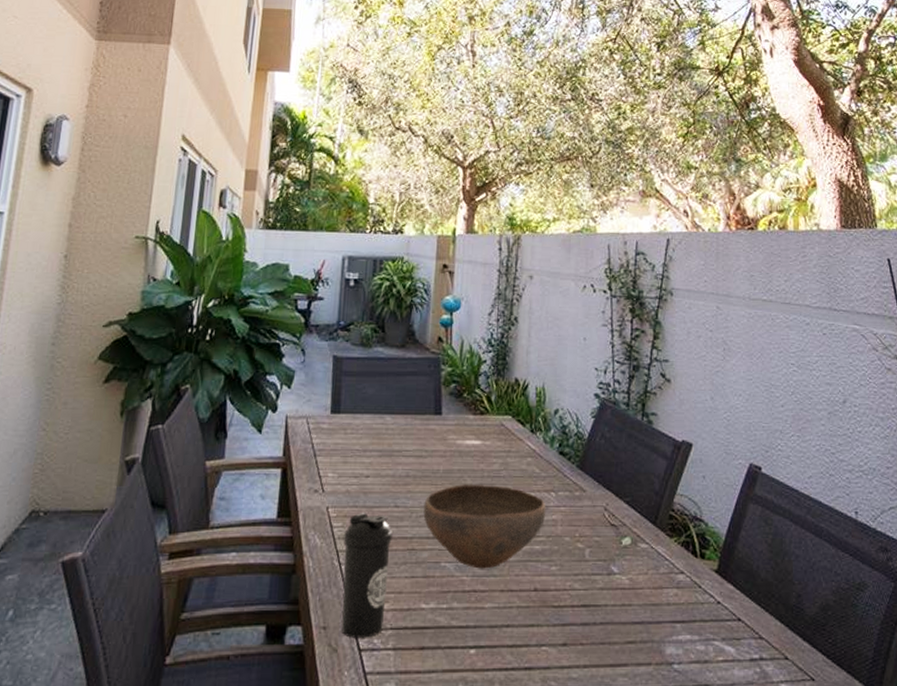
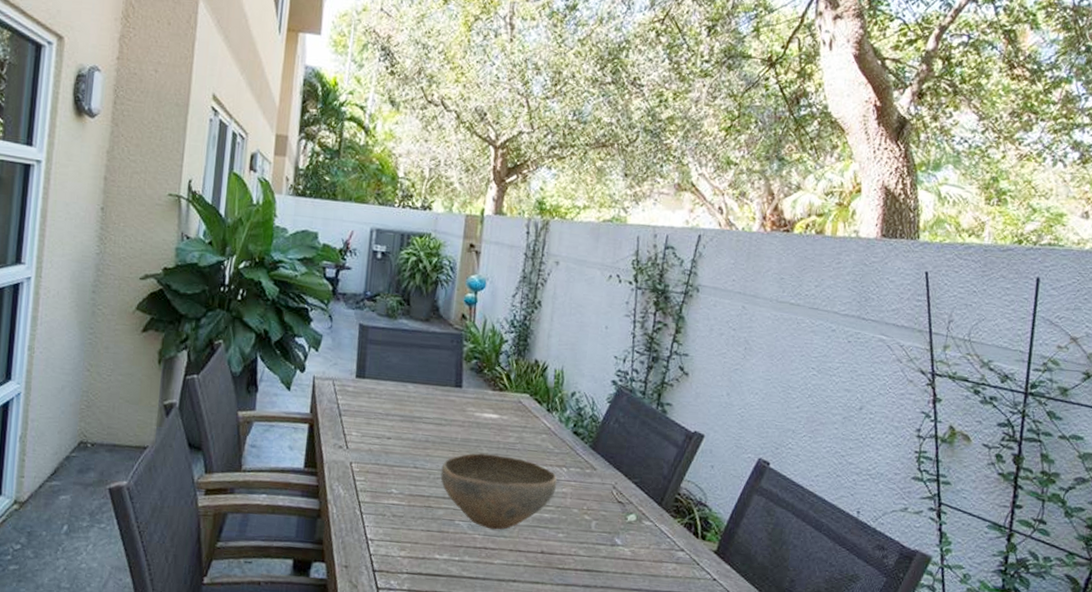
water bottle: present [341,511,393,638] -> none [361,469,411,579]

